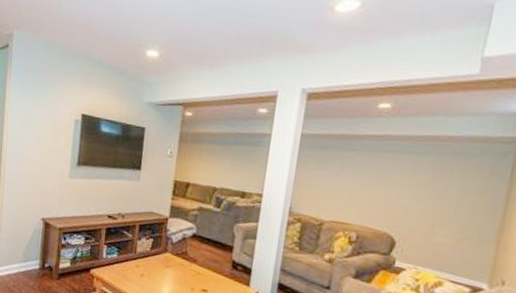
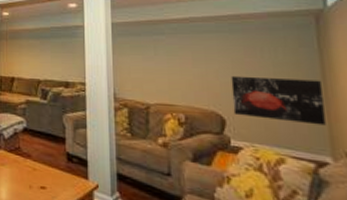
wall art: none [405,199,502,255] -> present [231,75,326,126]

